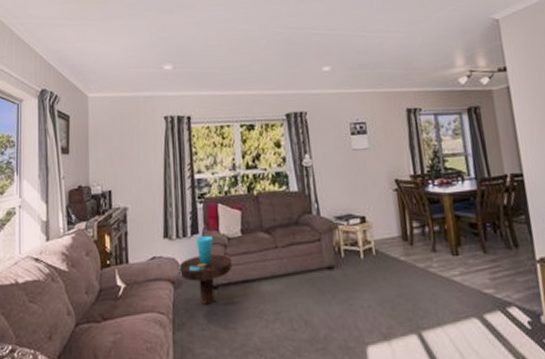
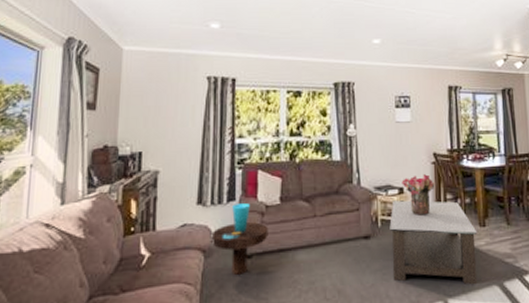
coffee table: none [353,229,453,317] -> present [389,200,478,285]
bouquet: none [363,202,400,245] -> present [402,174,435,216]

